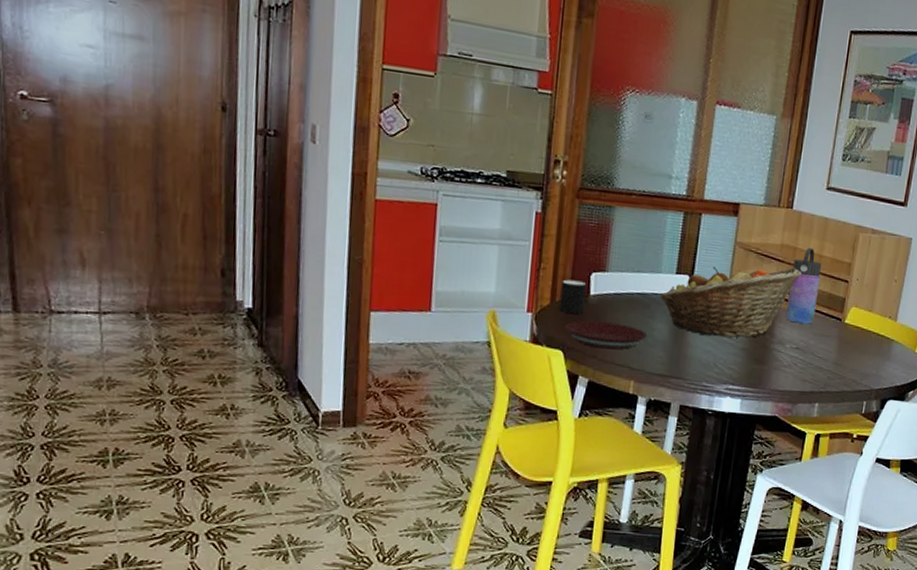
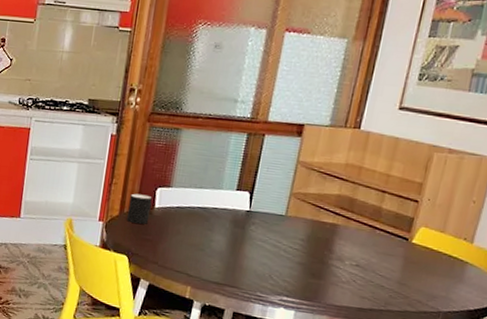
plate: present [565,320,648,349] -> none [131,230,206,257]
fruit basket: present [660,267,802,338] -> none [220,184,366,253]
water bottle: present [785,247,822,324] -> none [346,167,390,243]

